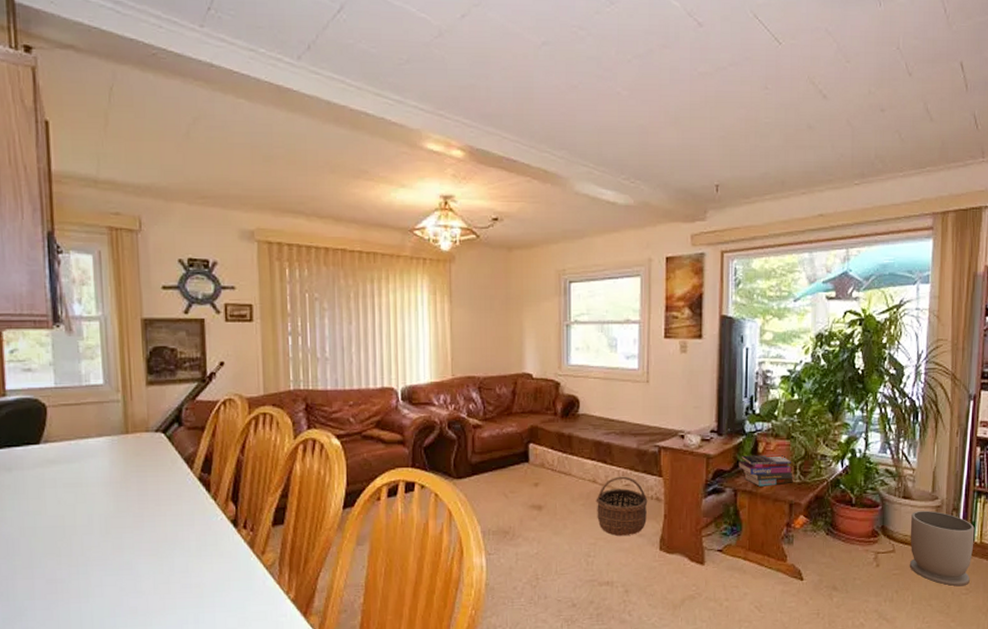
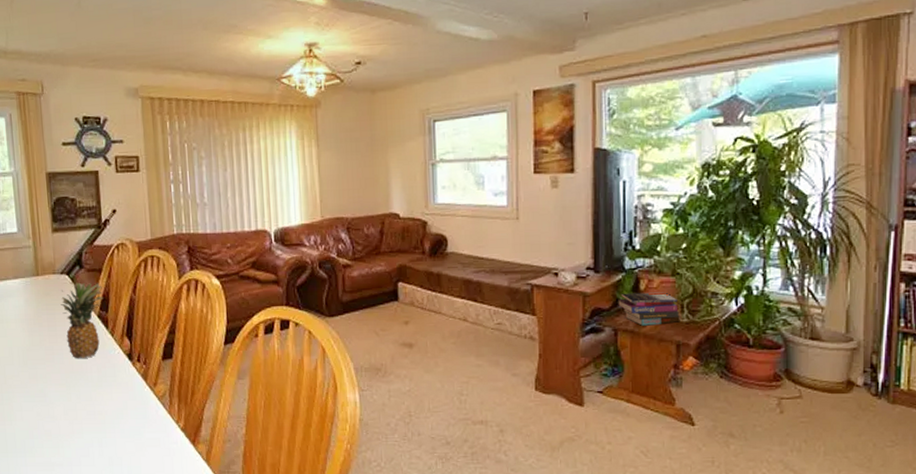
fruit: none [154,440,207,527] -> present [61,281,104,359]
wicker basket: present [596,476,648,536] -> none [467,315,521,375]
planter pot: present [909,510,975,587] -> none [820,353,900,438]

